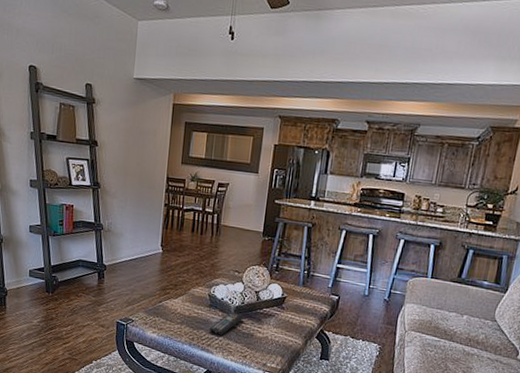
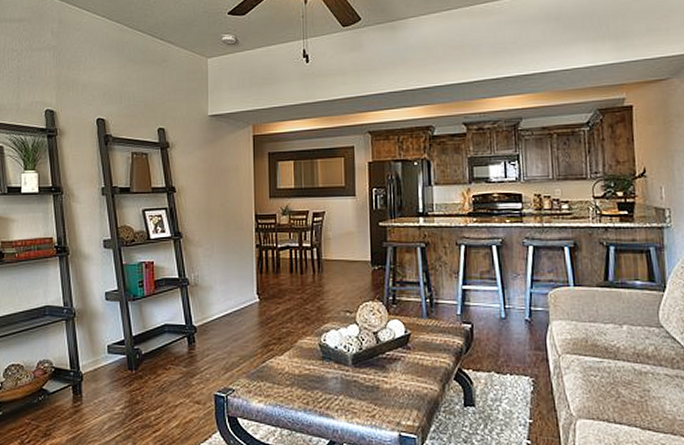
remote control: present [209,312,244,336] -> none [326,362,365,393]

